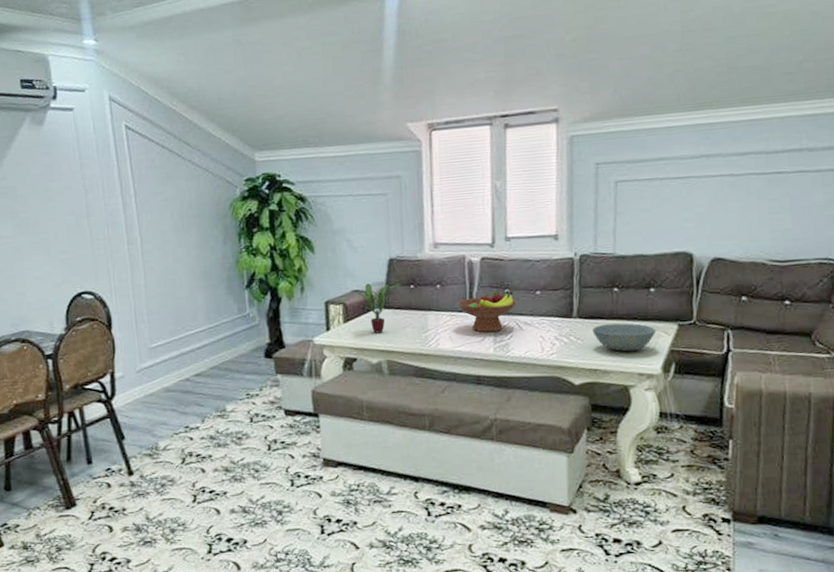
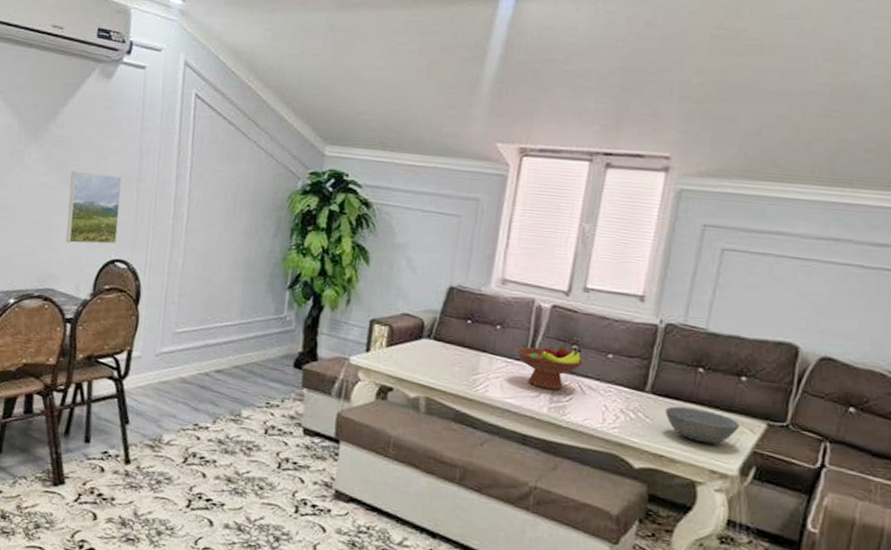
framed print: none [23,214,79,285] -> present [66,170,123,245]
potted plant: present [355,283,403,334] -> none [405,309,459,366]

